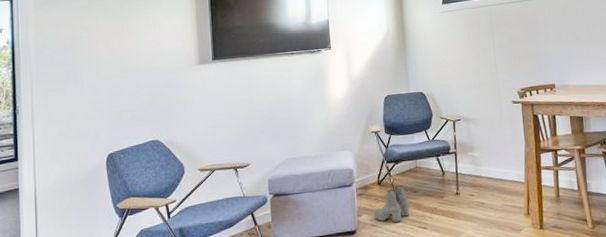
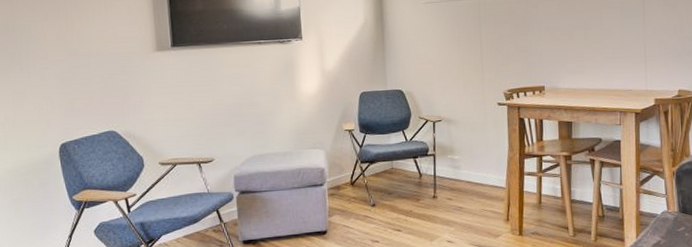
boots: present [374,185,410,223] -> none [346,186,384,225]

